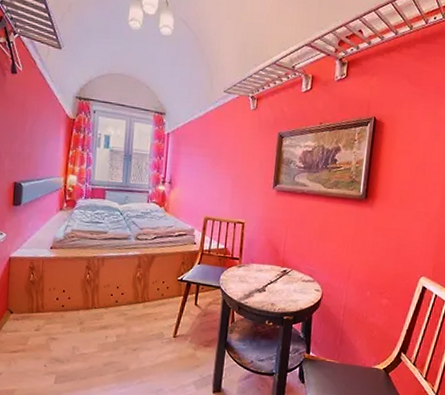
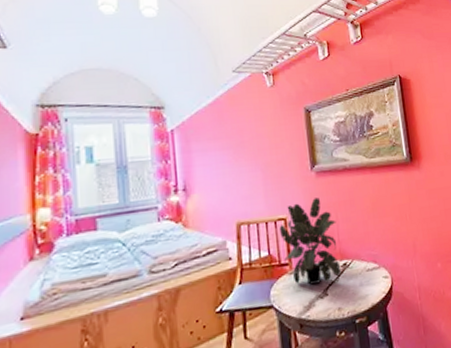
potted plant: none [236,212,285,281] -> present [279,197,342,285]

